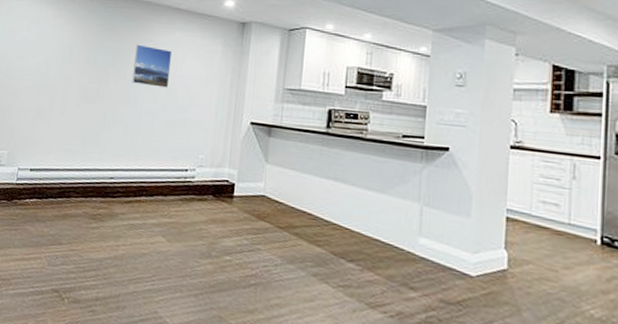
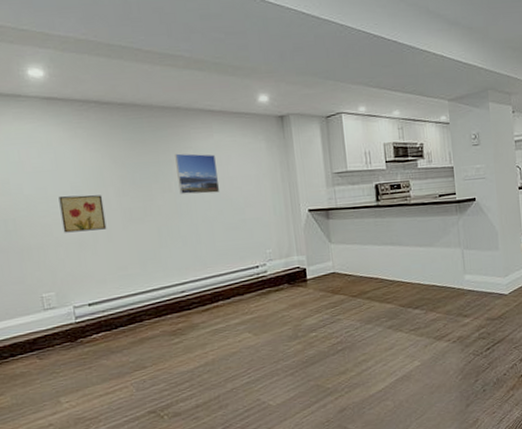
wall art: none [28,66,67,103] -> present [58,195,107,233]

